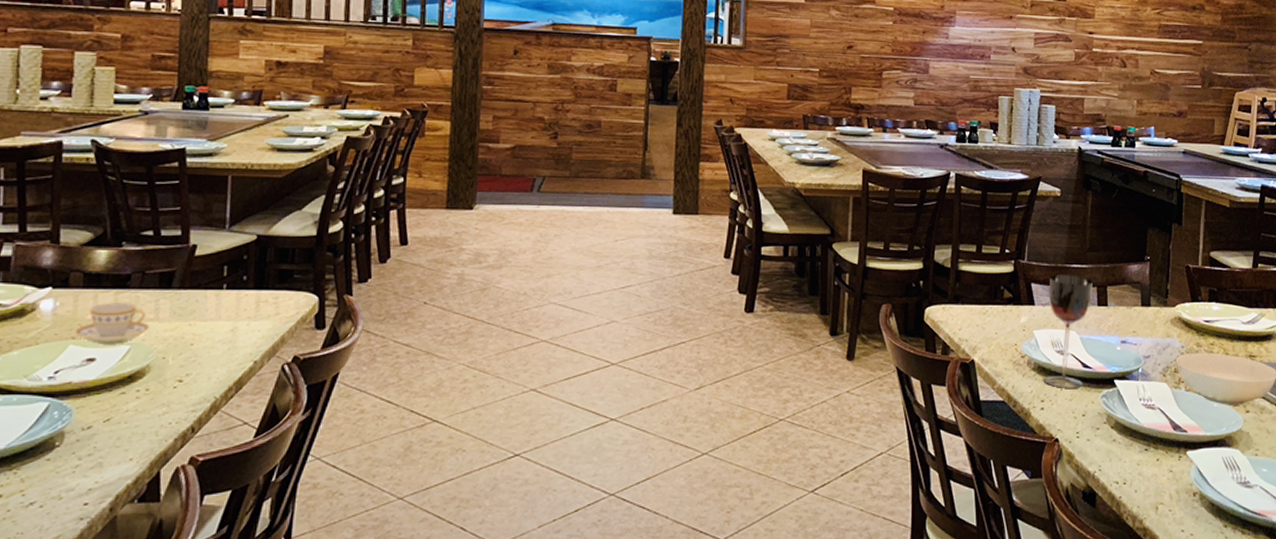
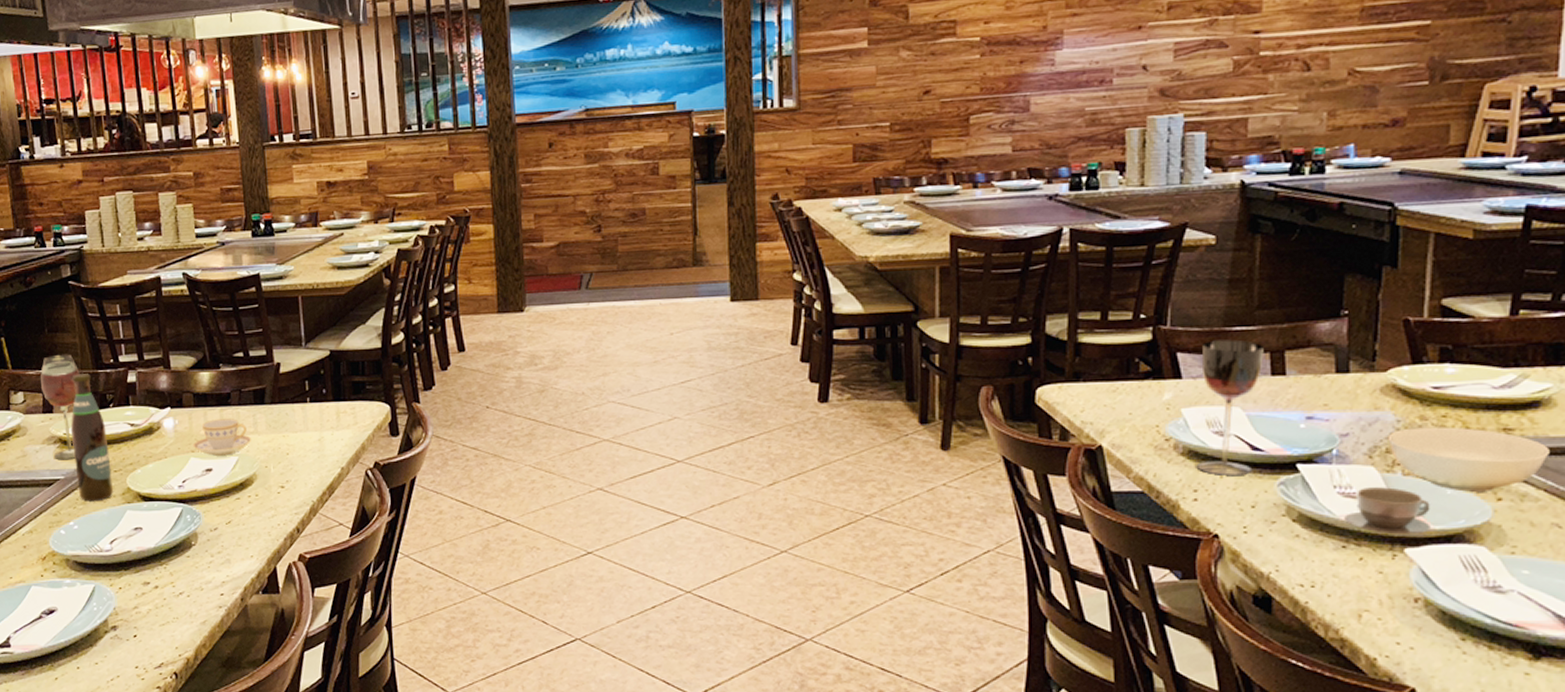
teacup: none [1147,400,1204,440] -> present [1344,487,1430,535]

